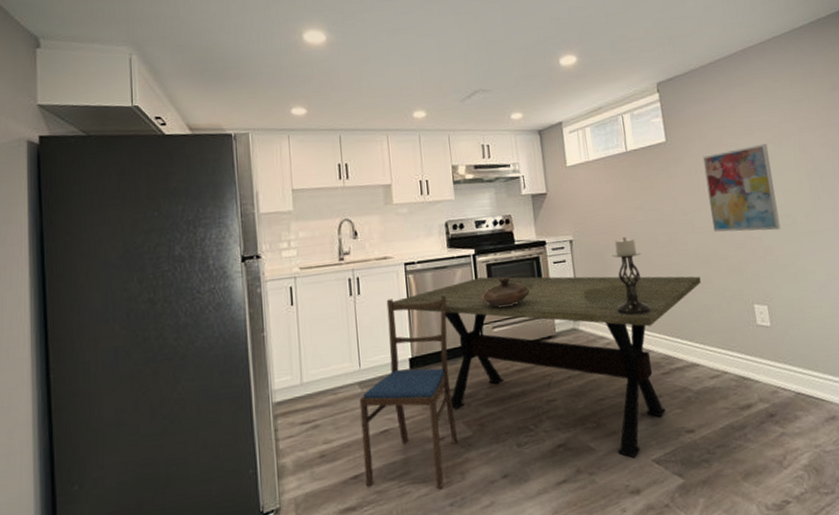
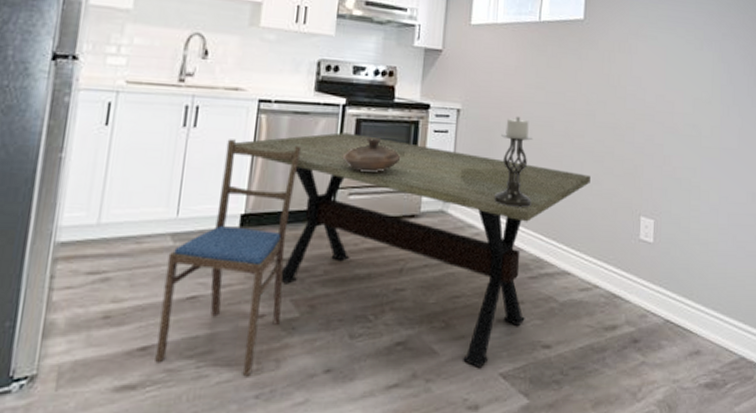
wall art: present [702,144,781,232] -> none [614,43,687,140]

